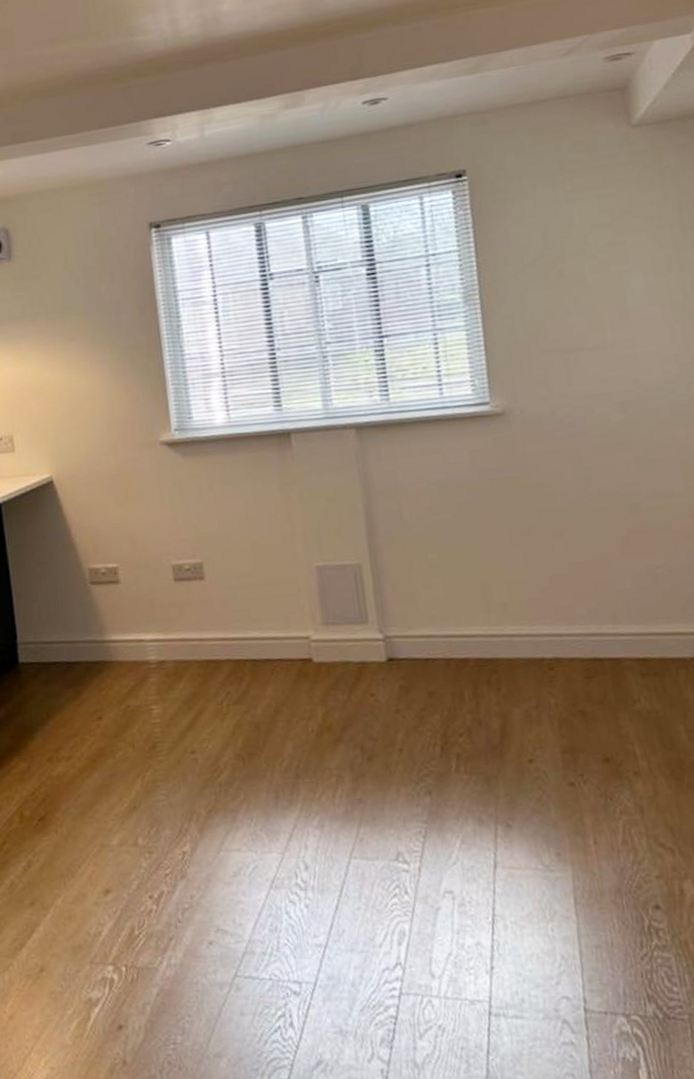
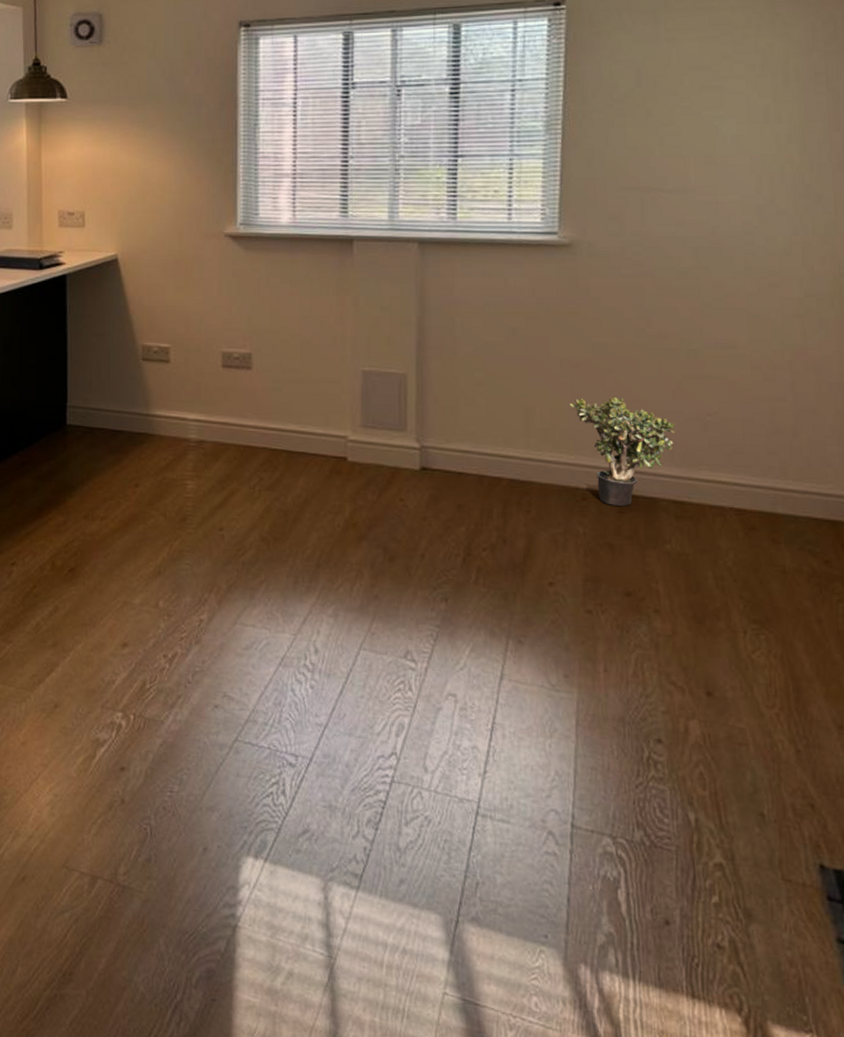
potted plant: none [524,561,629,672] -> present [569,397,675,506]

